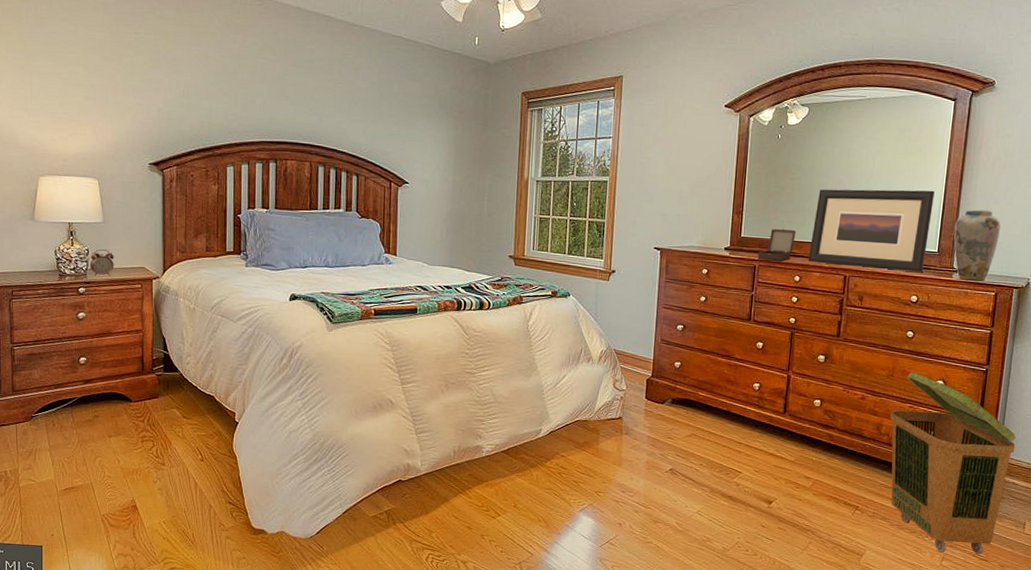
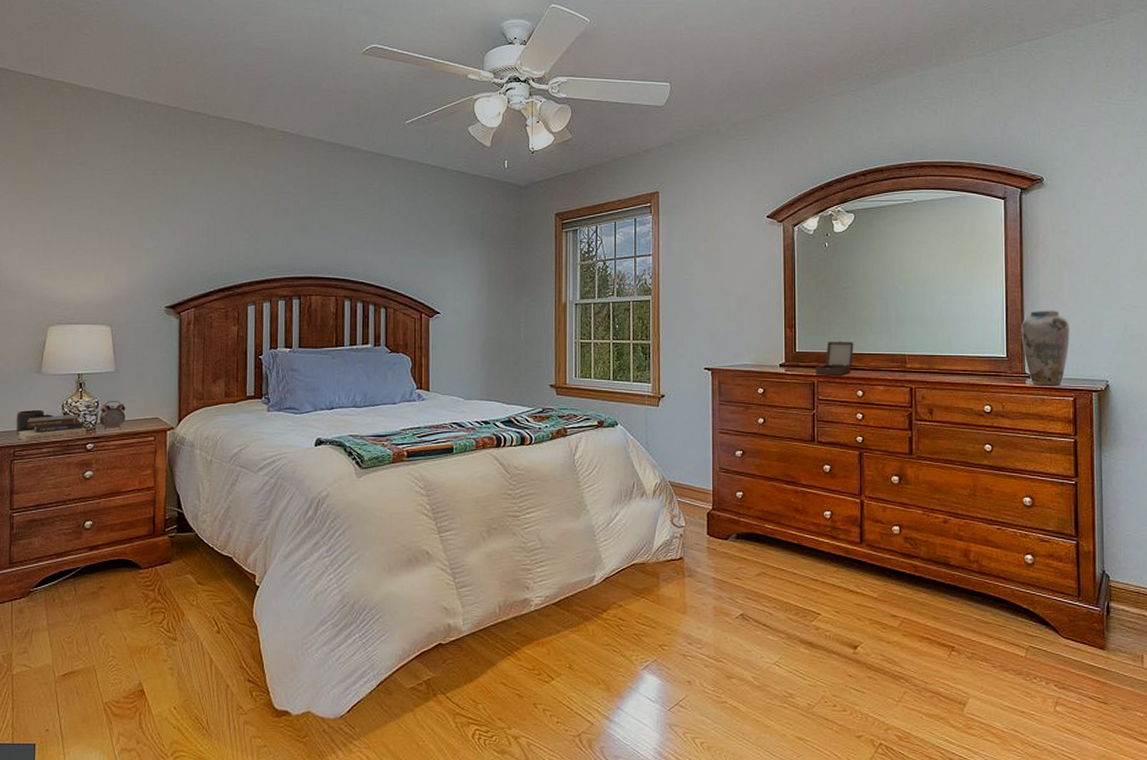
mug: none [13,253,47,277] -> present [16,409,53,435]
books: none [15,260,78,284] -> present [18,414,87,443]
picture frame: present [808,189,935,273] -> none [869,292,996,381]
laundry basket: present [890,372,1017,555] -> none [978,490,1119,697]

